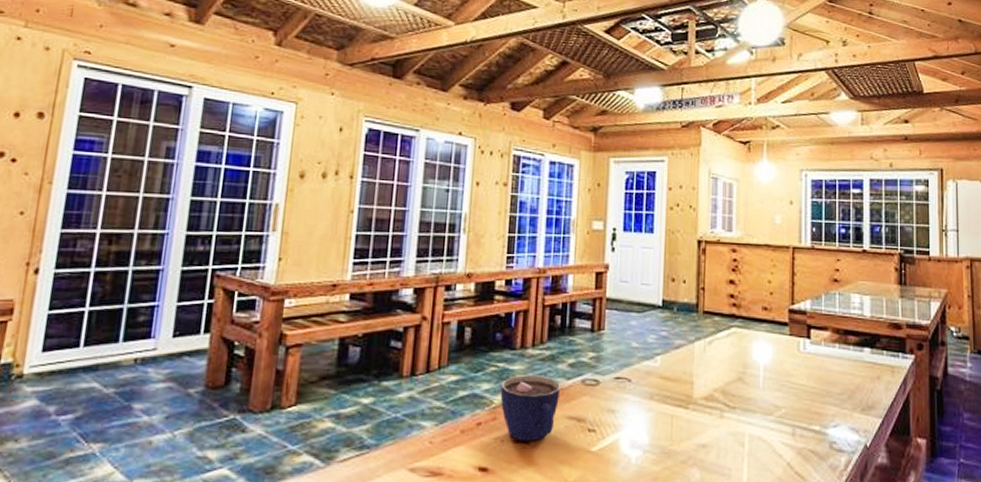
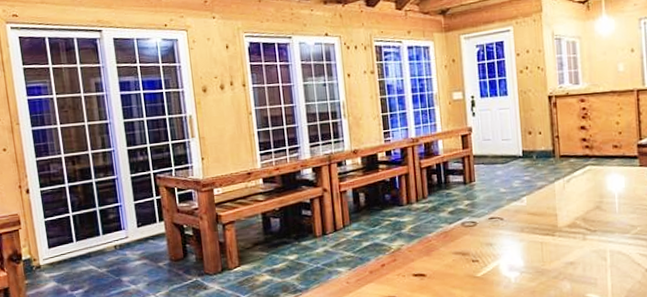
cup: present [500,375,561,442] -> none [395,223,445,275]

